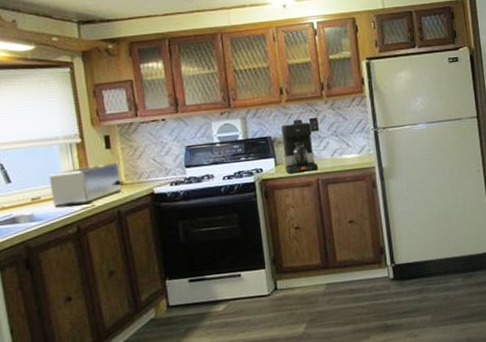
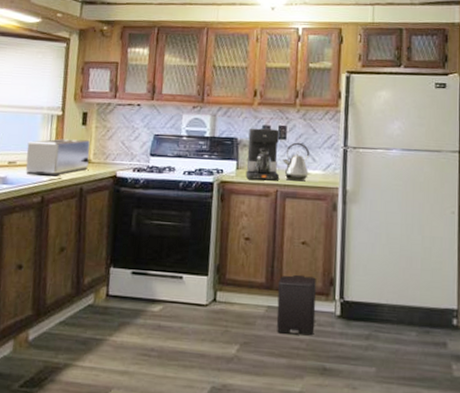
kettle: none [318,131,348,168] -> present [282,142,311,181]
pedal bin: none [332,250,373,305] -> present [276,274,316,336]

